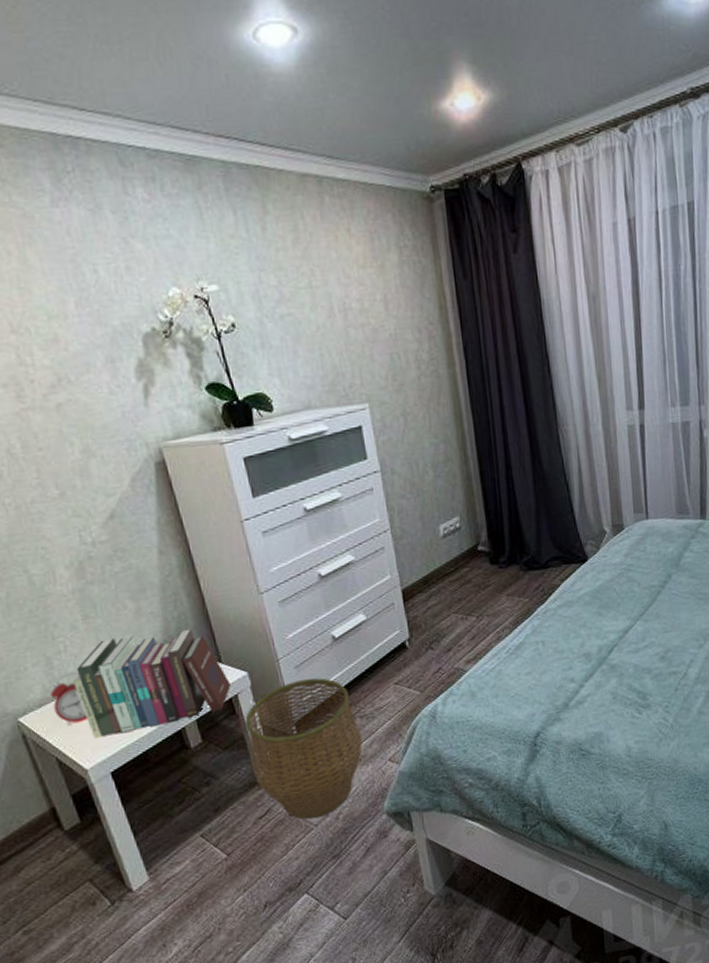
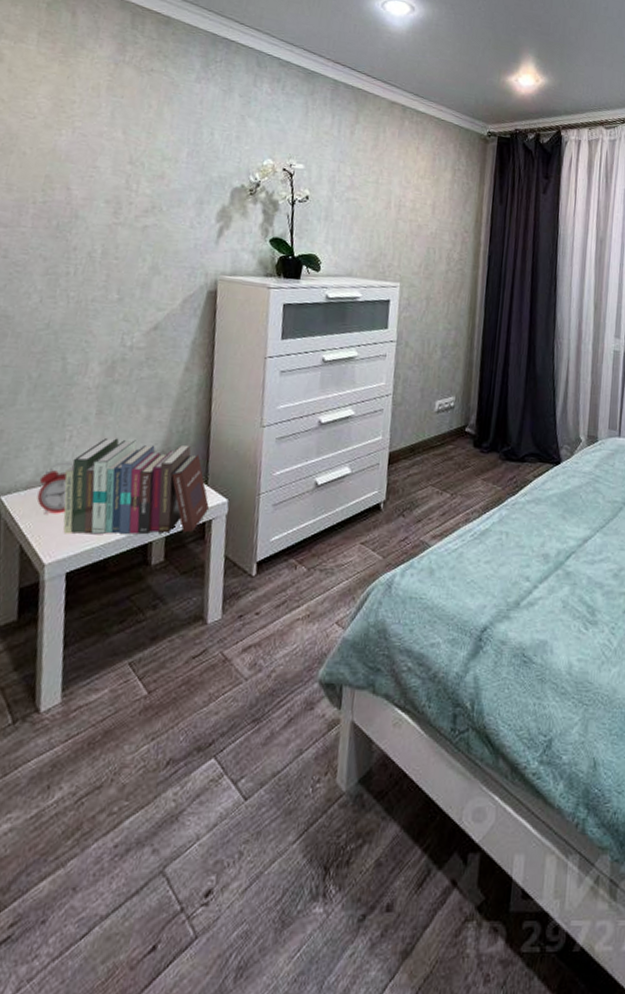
basket: present [245,678,363,819] -> none [202,519,317,670]

